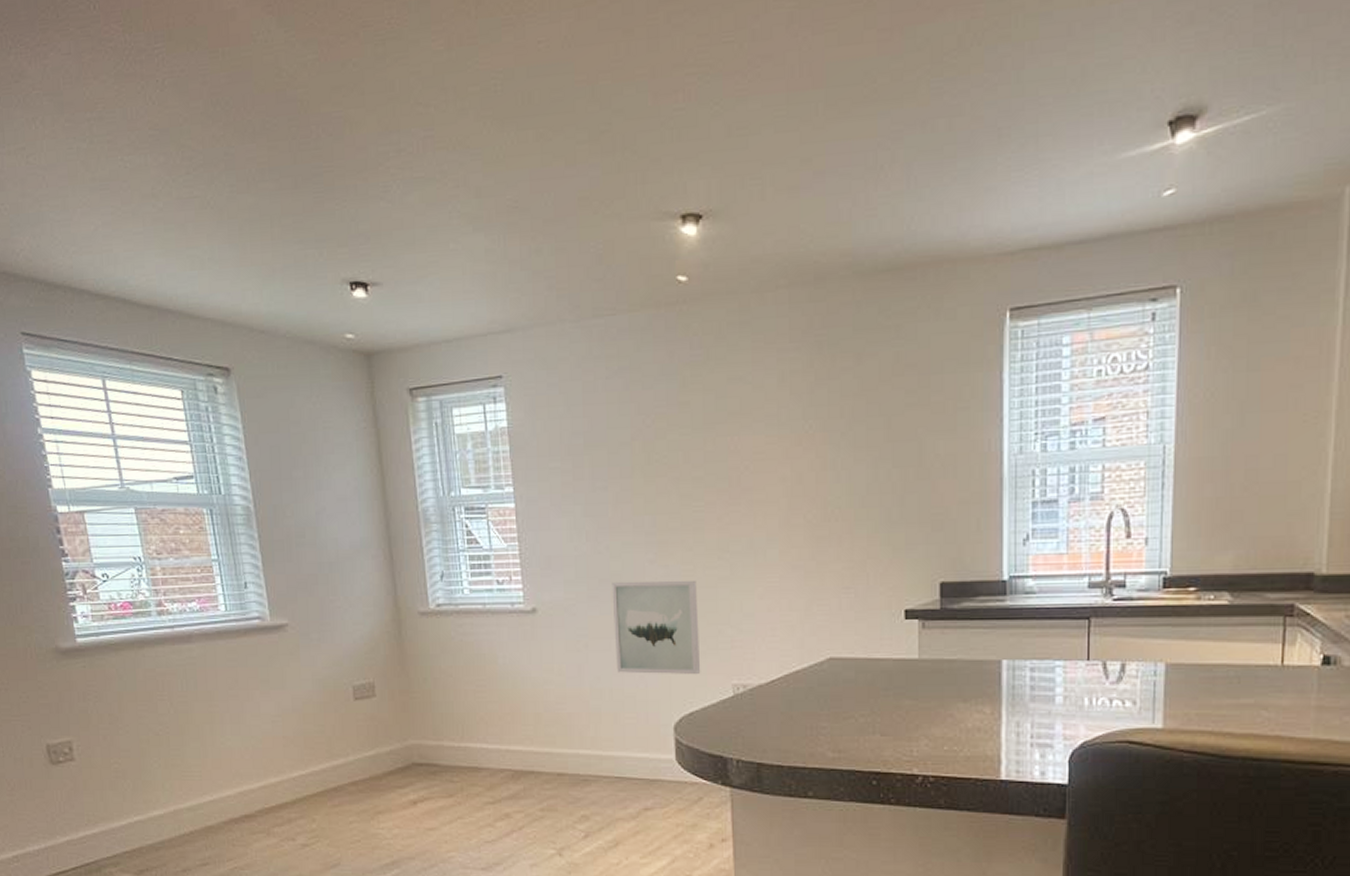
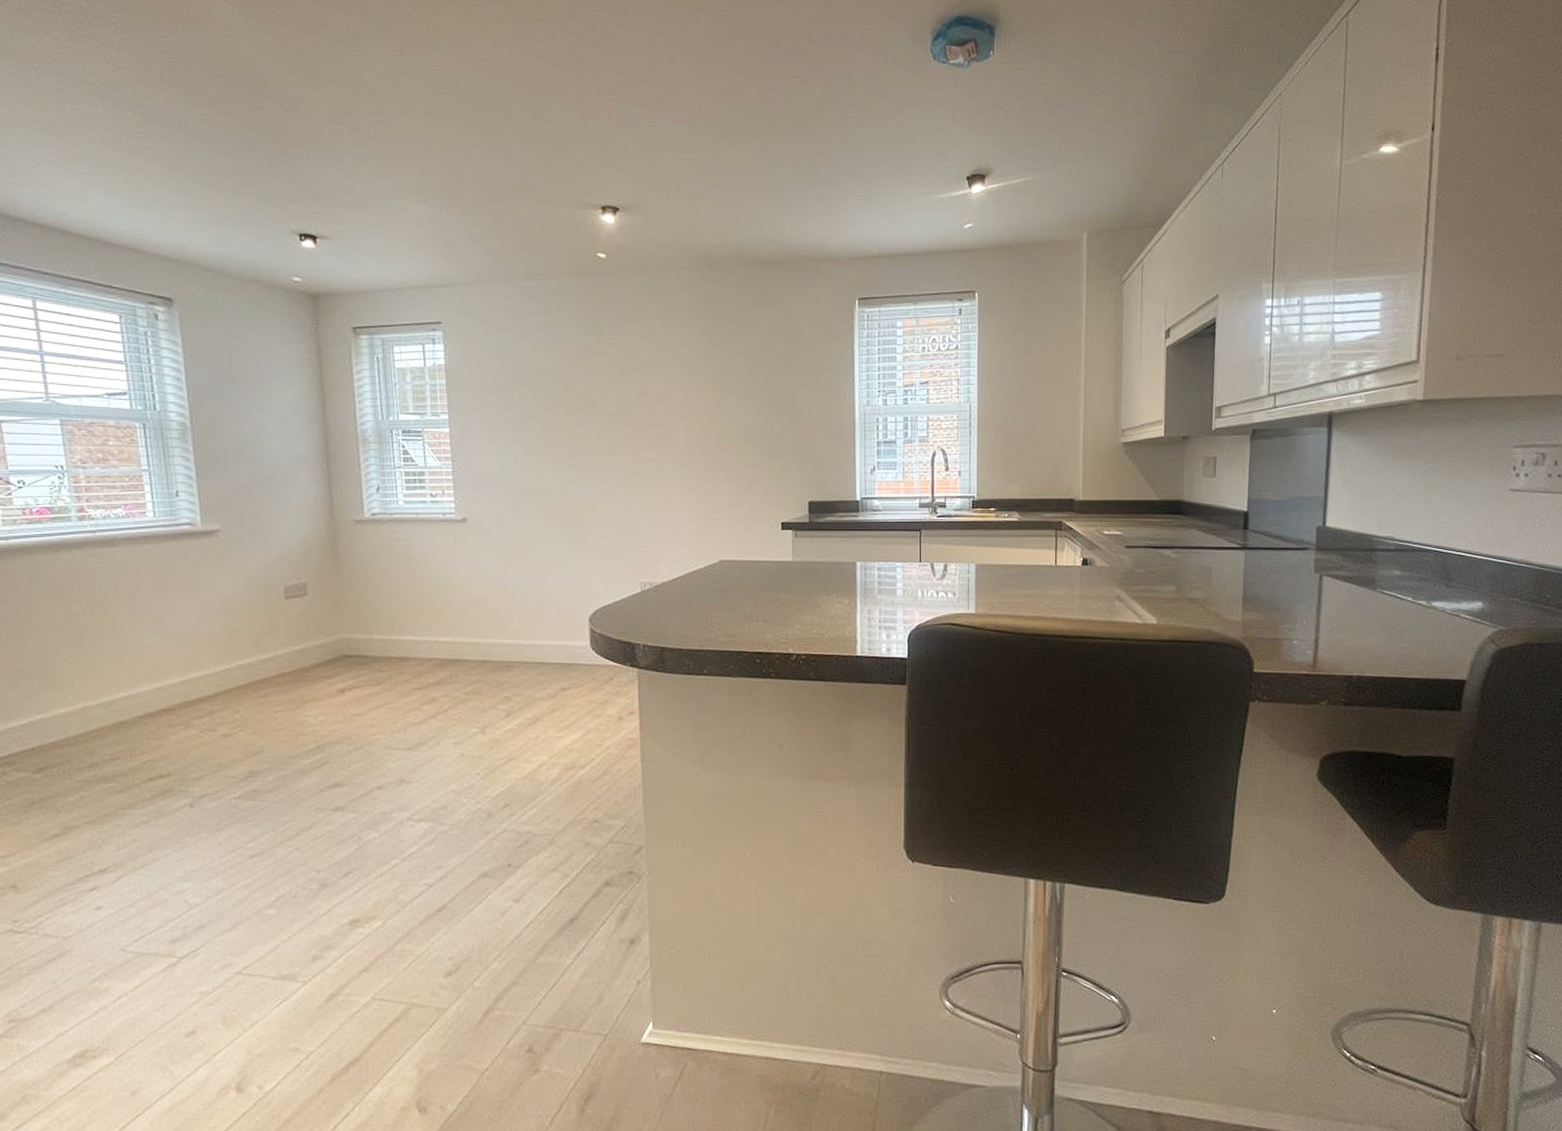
wall art: present [612,580,701,675] -> none [536,496,613,575]

